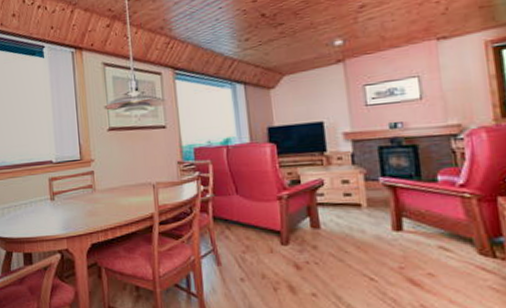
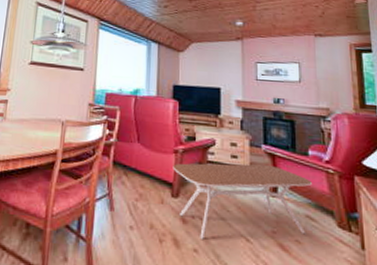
coffee table: none [278,198,446,283] -> present [173,163,313,239]

